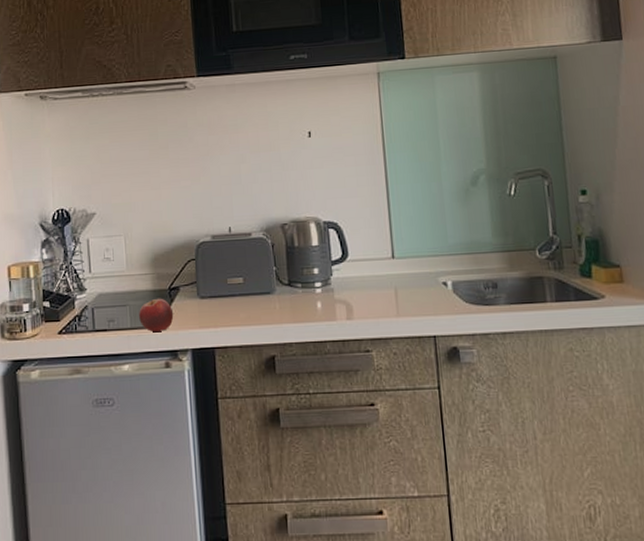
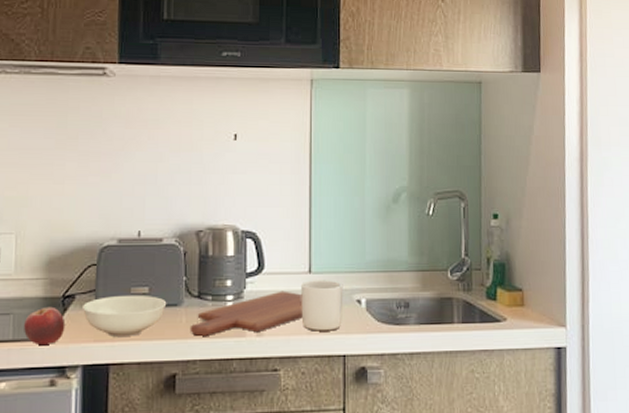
bowl: none [187,285,261,323] -> present [83,294,167,337]
cutting board: none [283,276,390,322] -> present [189,290,303,337]
mug: none [385,264,430,314] -> present [301,280,343,331]

